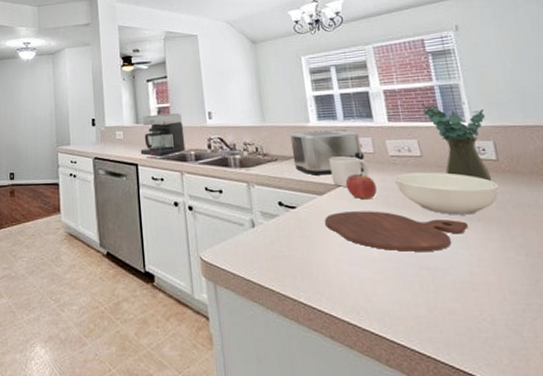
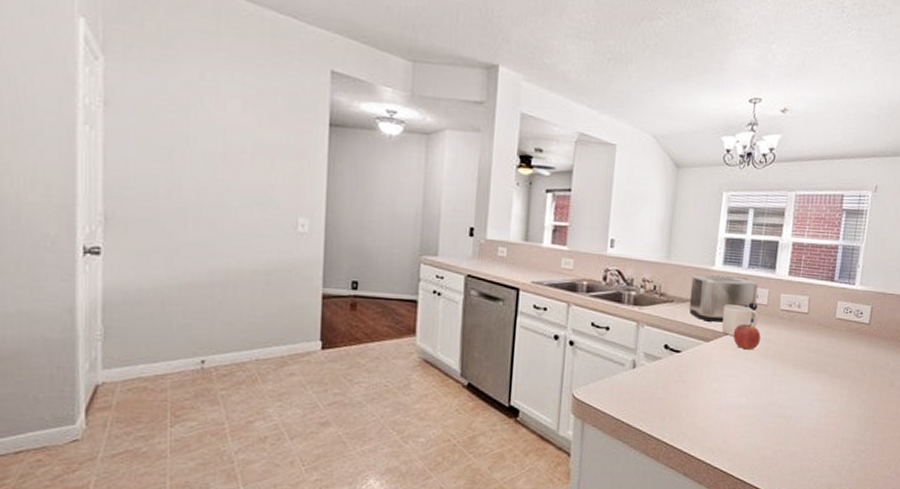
coffee maker: present [140,113,186,157] -> none [524,233,580,283]
cutting board: present [325,211,469,252] -> none [705,359,829,402]
bowl: present [393,172,499,215] -> none [778,327,863,371]
vase: present [421,103,493,181] -> none [821,261,873,342]

